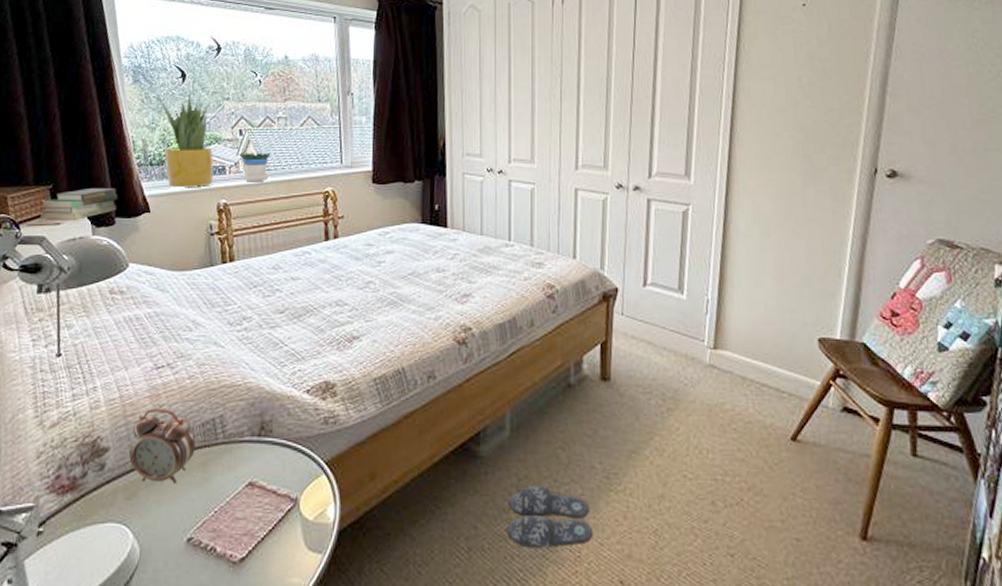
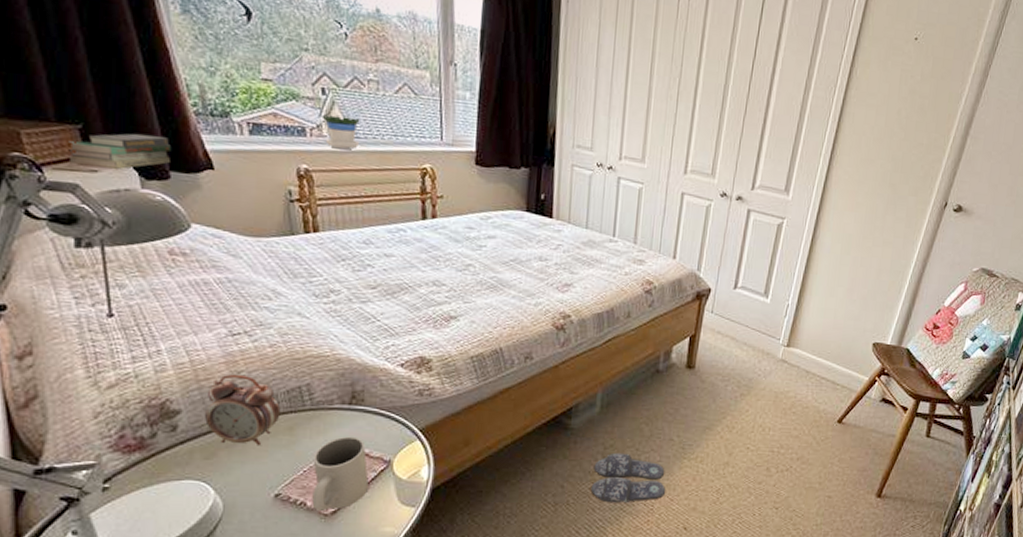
planter: present [157,94,214,188] -> none [216,34,292,148]
mug: none [221,471,277,557] -> present [312,436,370,511]

